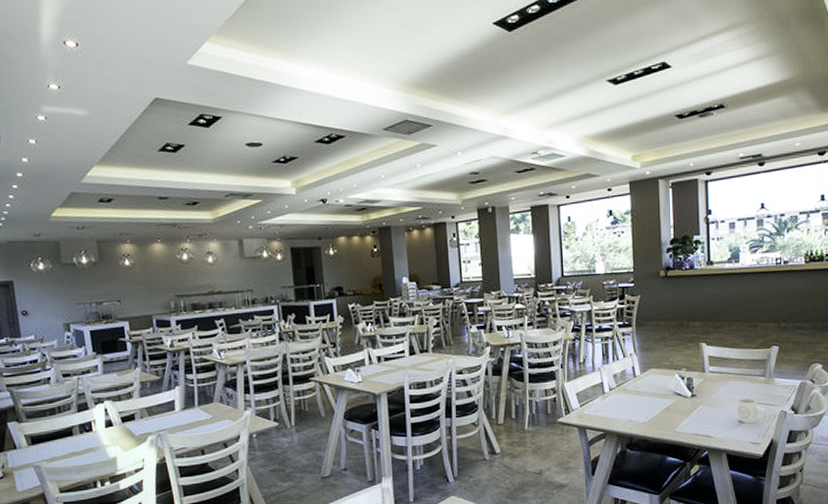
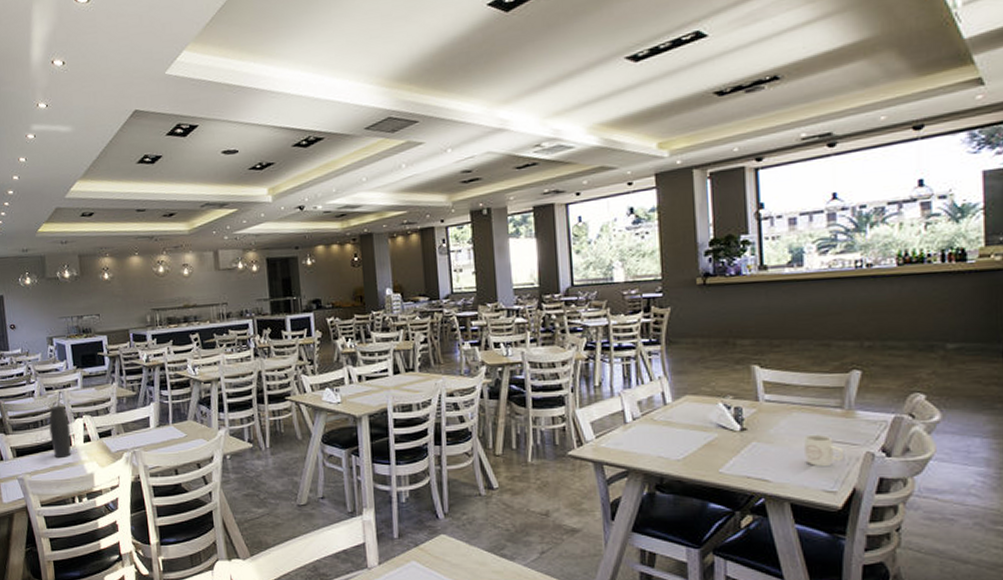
vase: none [67,391,92,445] -> present [49,405,72,459]

